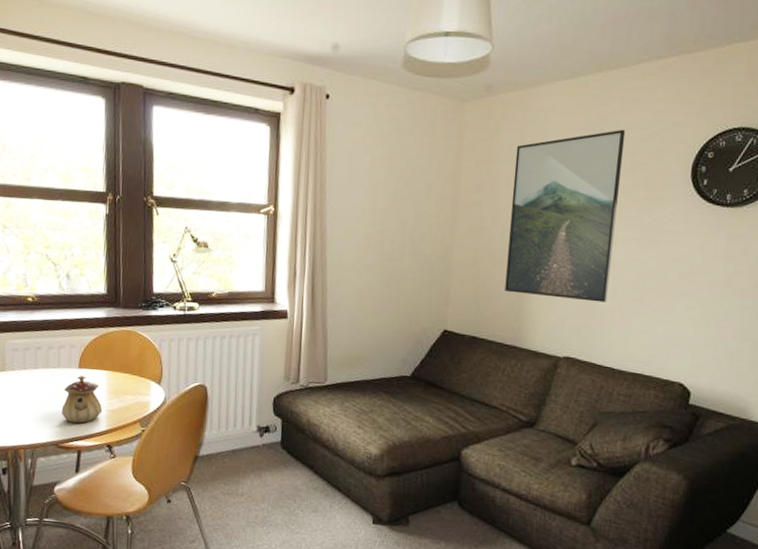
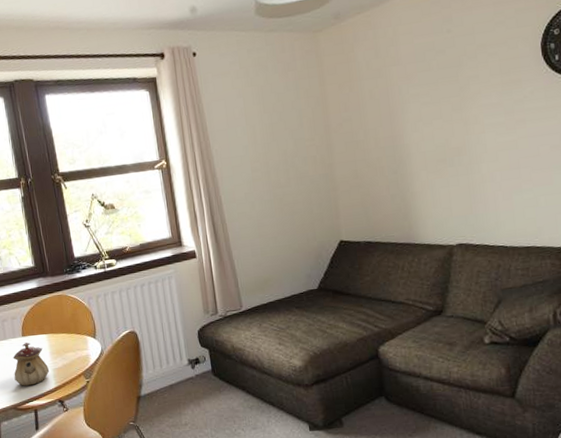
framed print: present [505,129,626,303] -> none [373,25,487,195]

